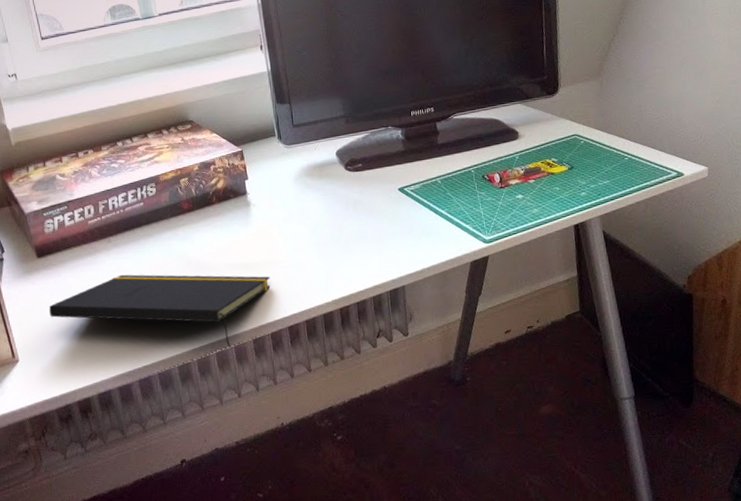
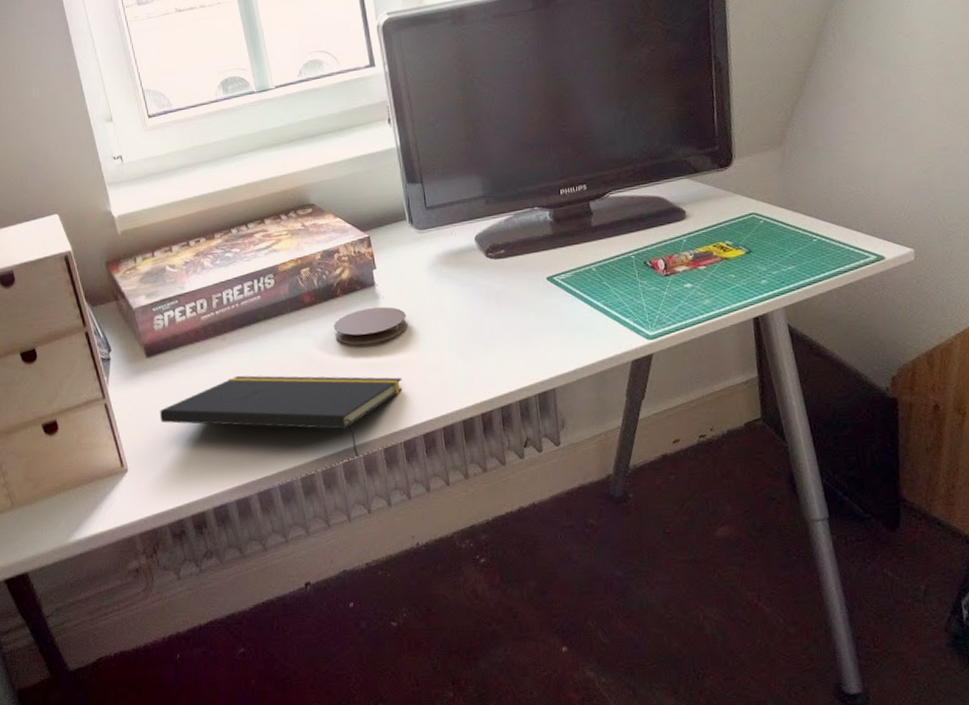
coaster: none [208,213,275,247] -> present [333,307,408,345]

